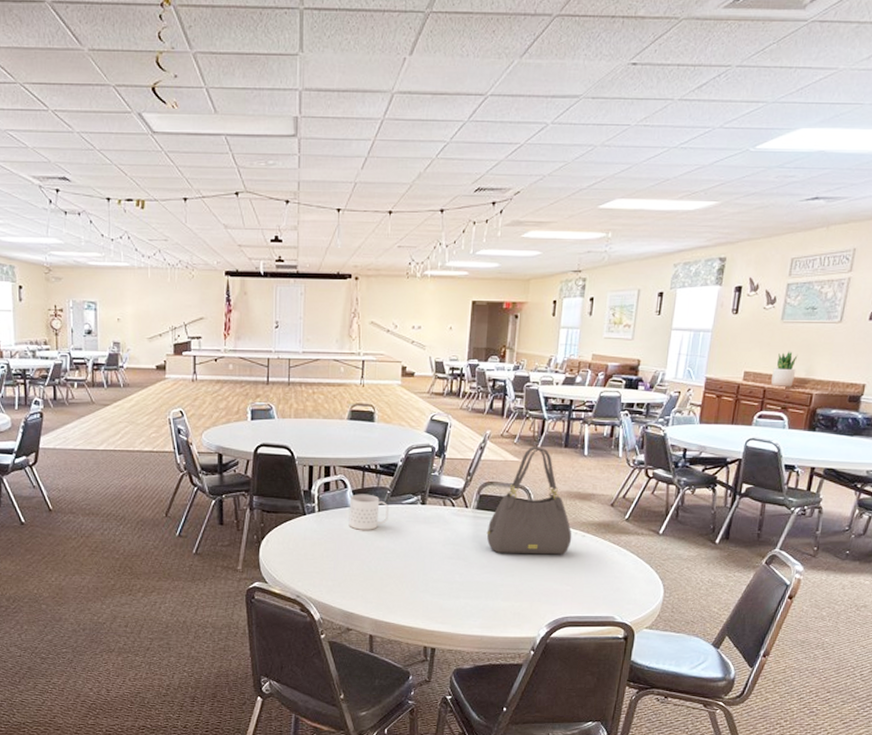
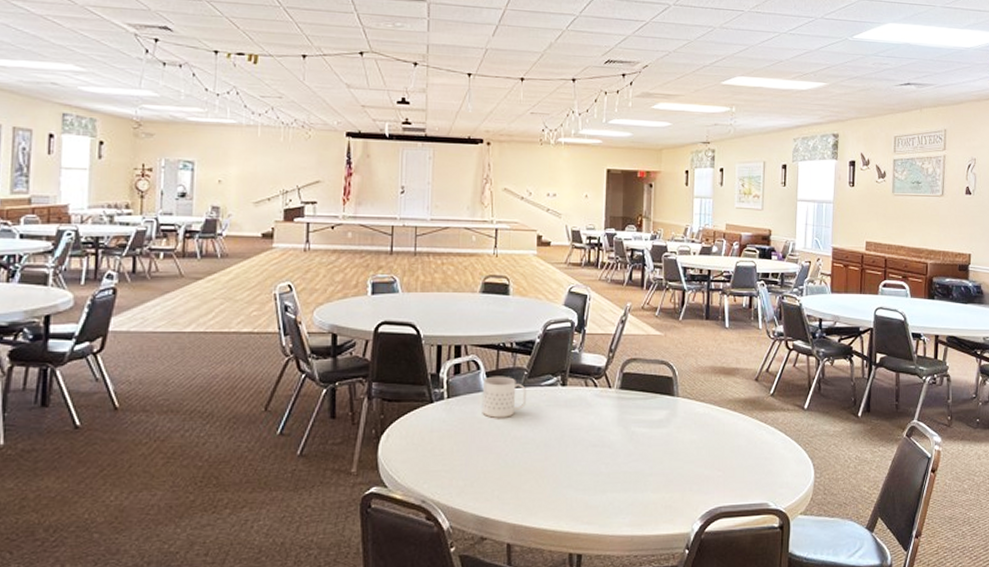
handbag: present [486,447,572,555] -> none [632,319,720,438]
planter: present [771,351,798,387] -> none [891,222,911,256]

